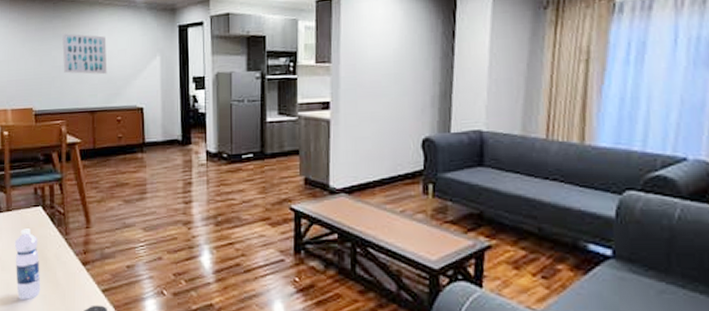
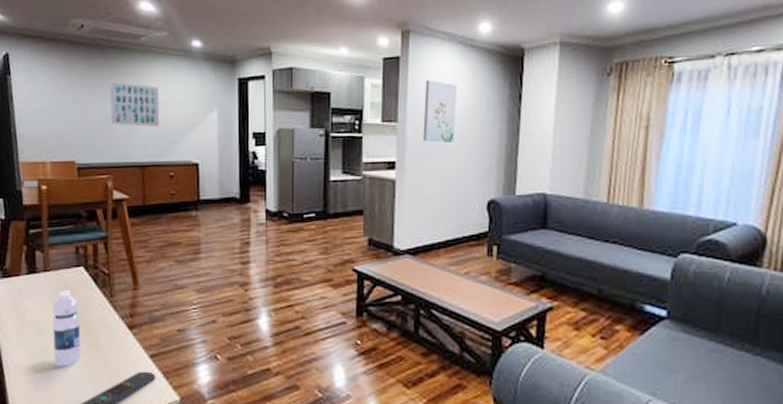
wall art: none [356,19,390,83] -> present [423,79,458,144]

